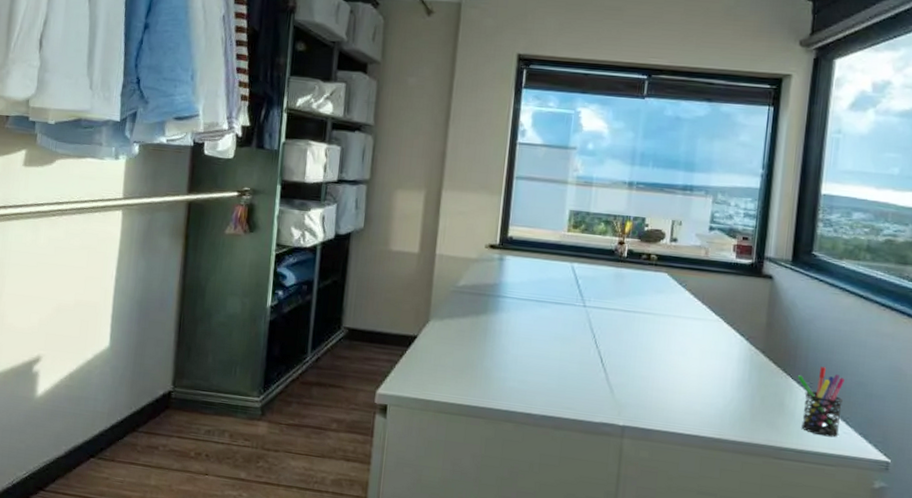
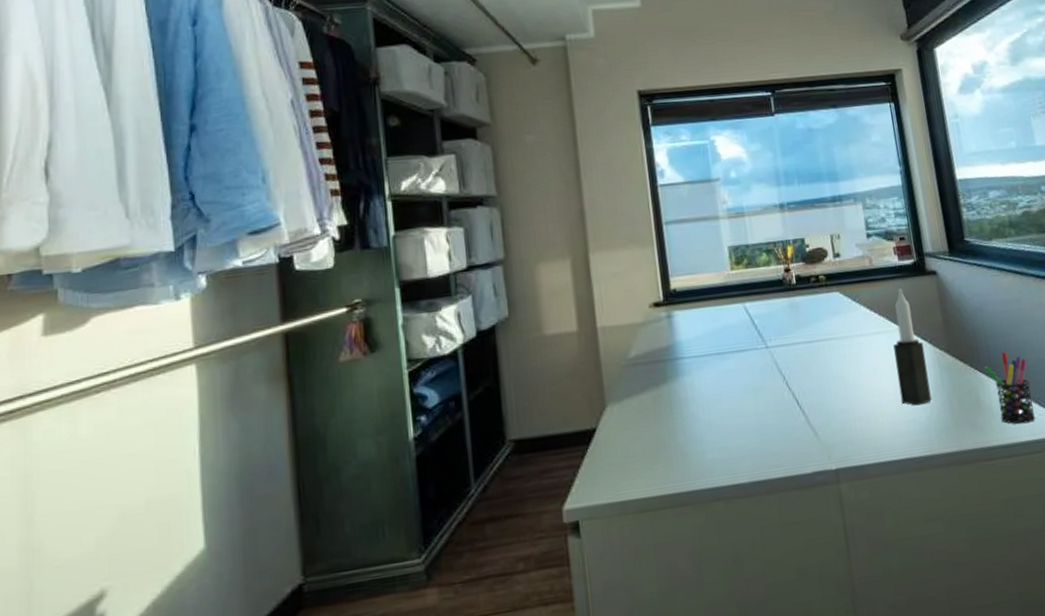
candle: none [702,284,741,393] -> present [893,288,932,406]

